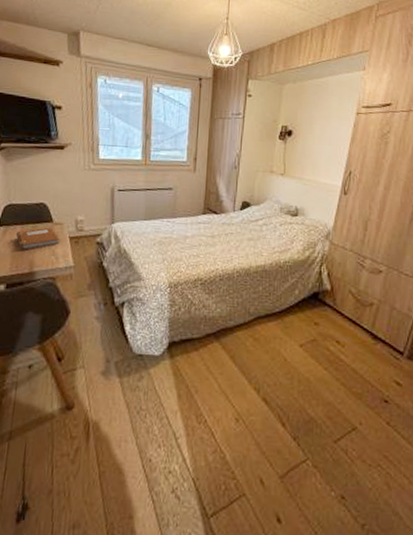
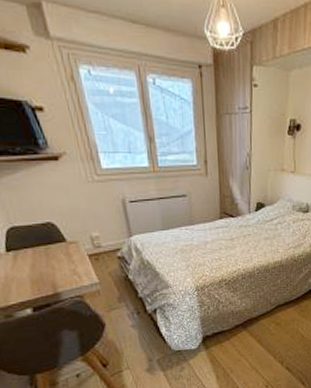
notebook: present [15,227,60,250] -> none [28,247,79,273]

